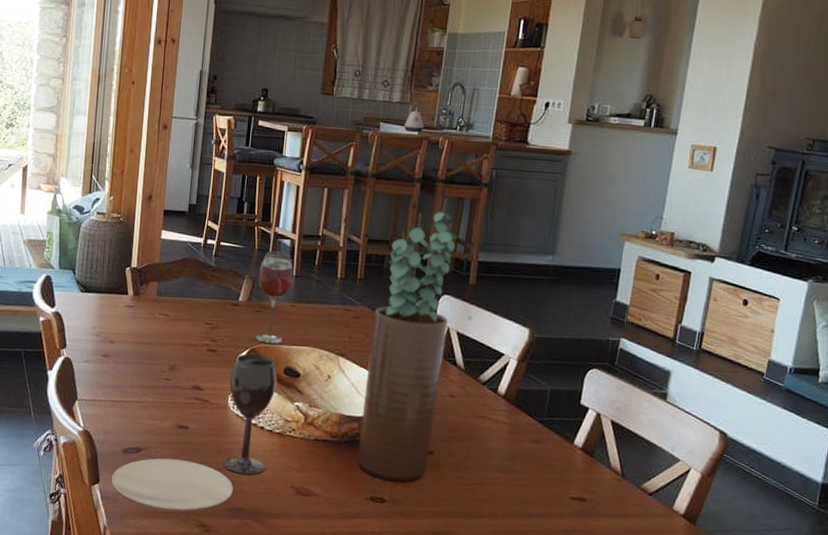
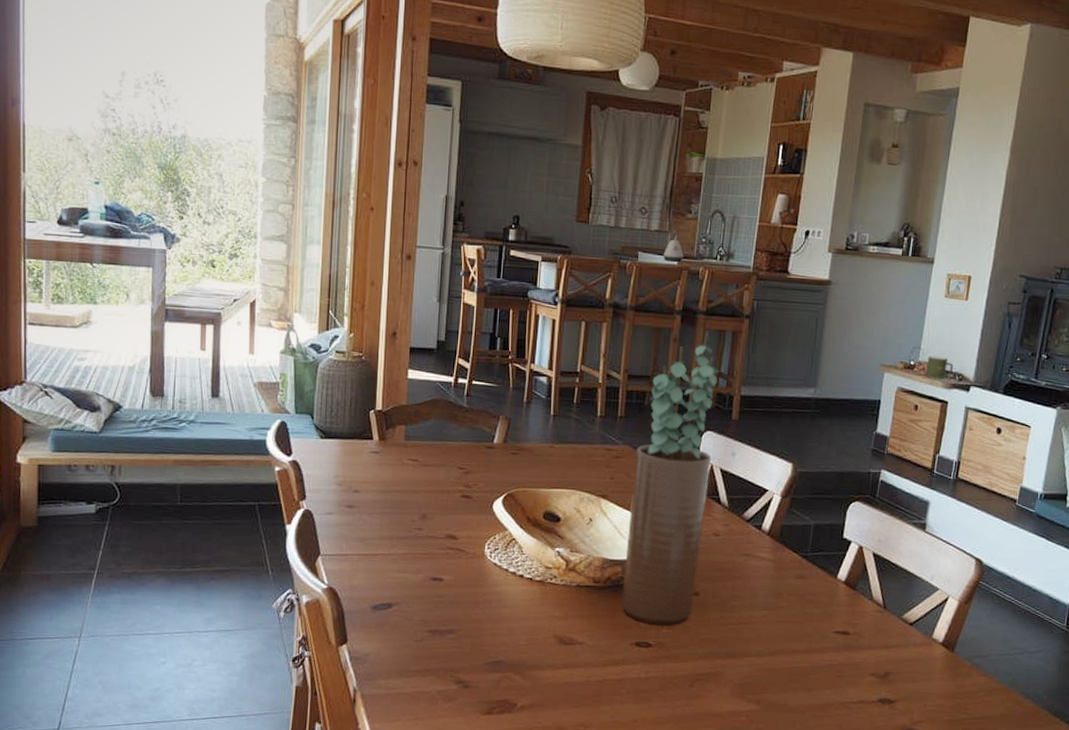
plate: present [112,458,233,512] -> none [361,613,492,669]
wine glass: present [222,354,277,475] -> none [480,499,536,626]
wineglass: present [255,251,294,344] -> none [512,389,551,487]
mug: none [668,226,697,250] -> present [926,356,953,379]

